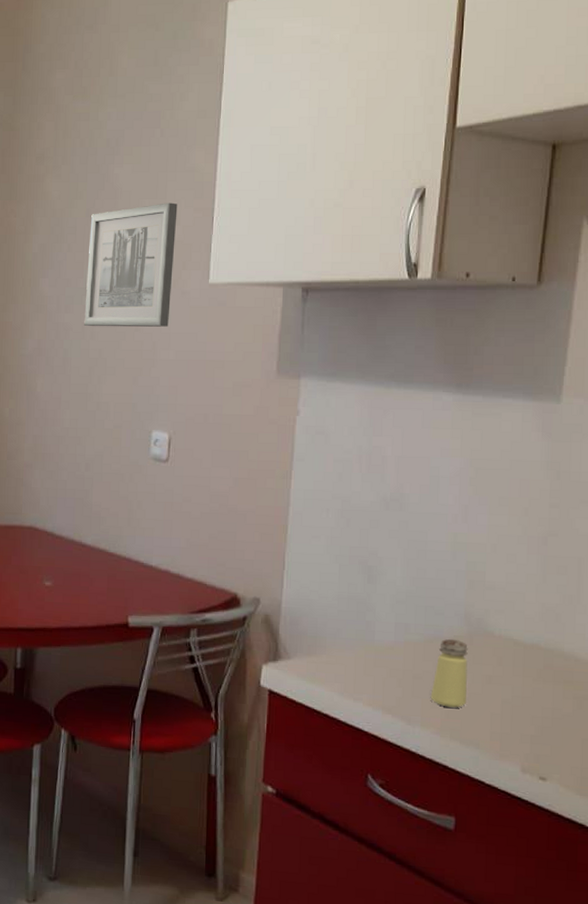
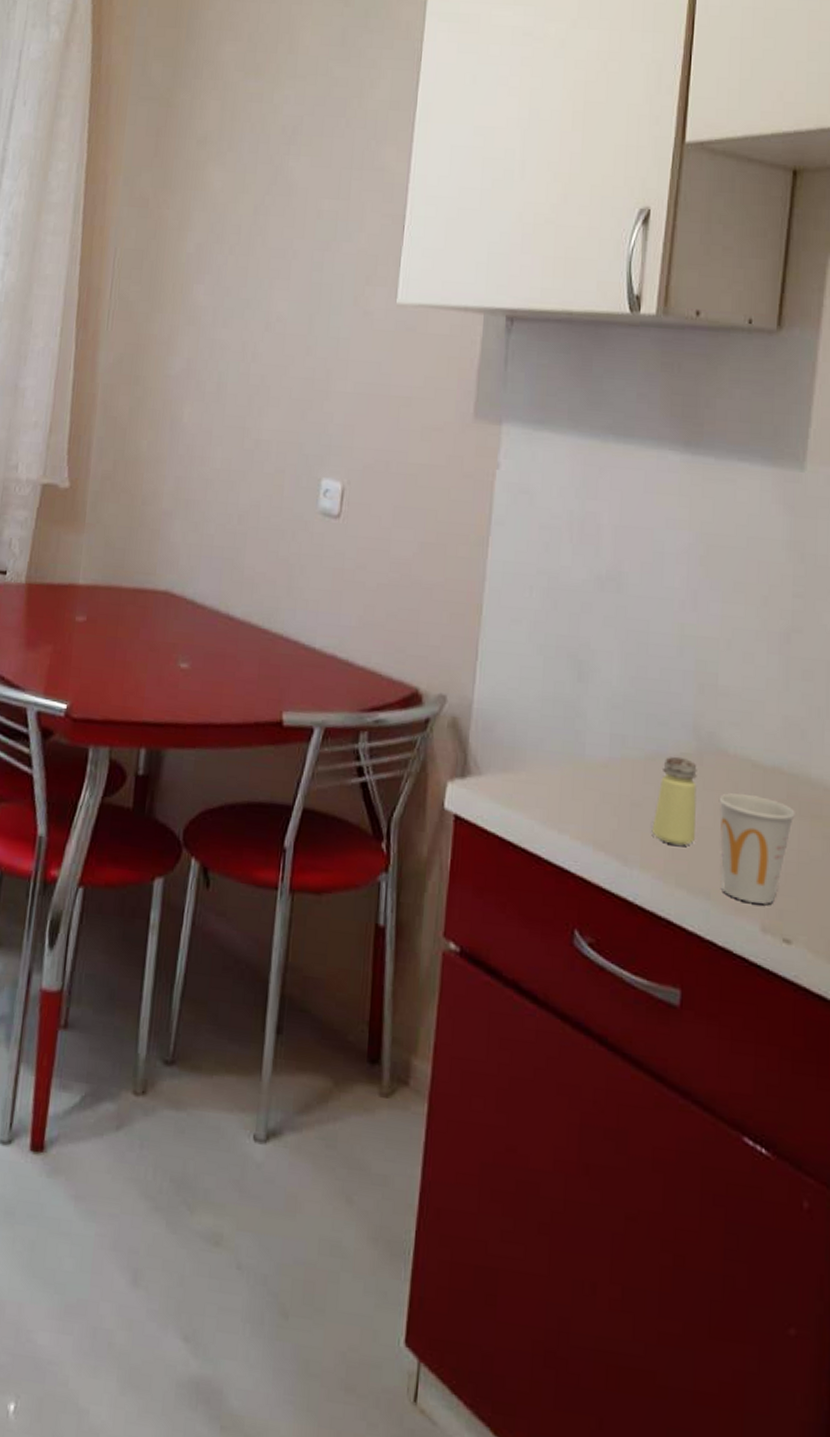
wall art: present [84,202,178,327] -> none [244,205,363,352]
cup: none [486,666,550,751] -> present [719,793,795,905]

